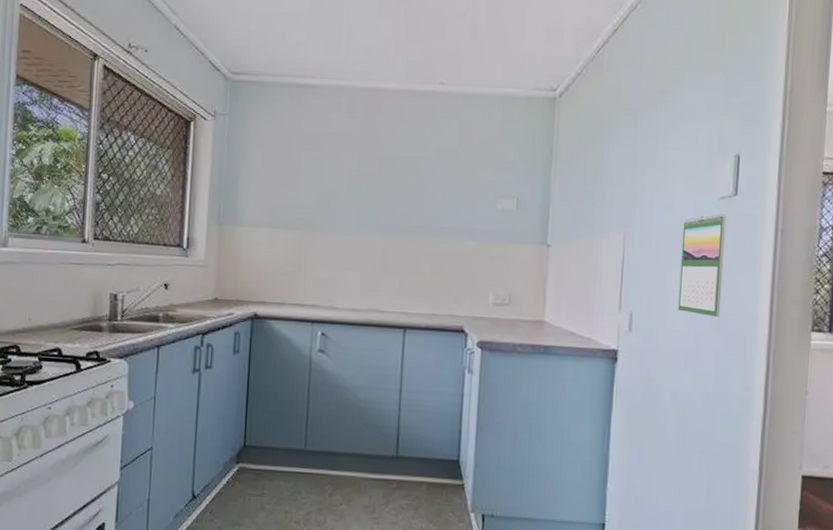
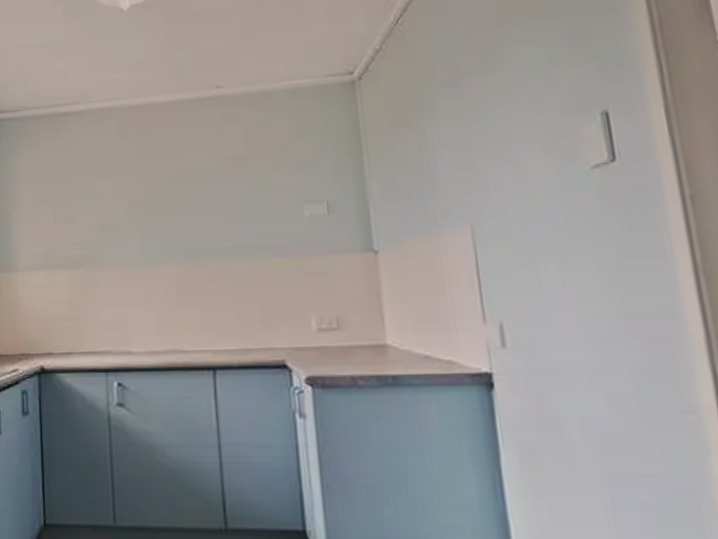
calendar: present [677,213,727,318] -> none [548,185,627,319]

